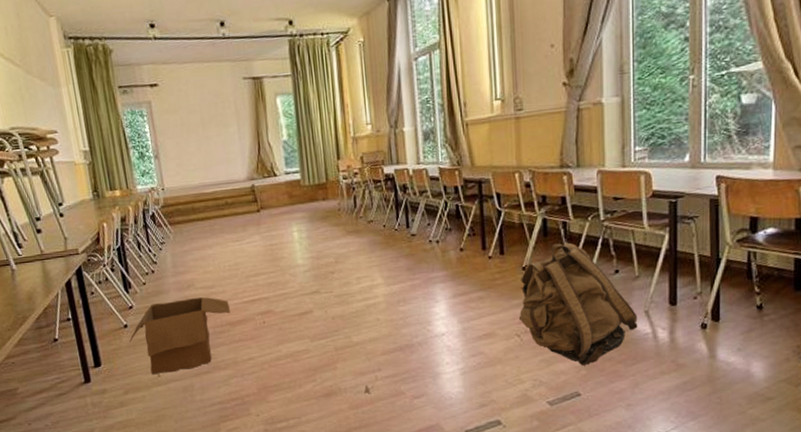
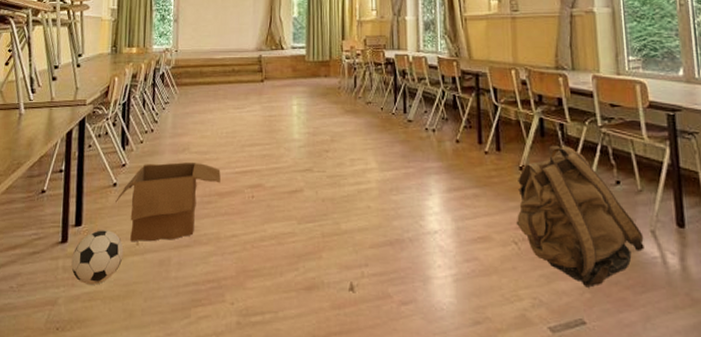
soccer ball: none [98,367,148,415] -> present [71,230,124,285]

